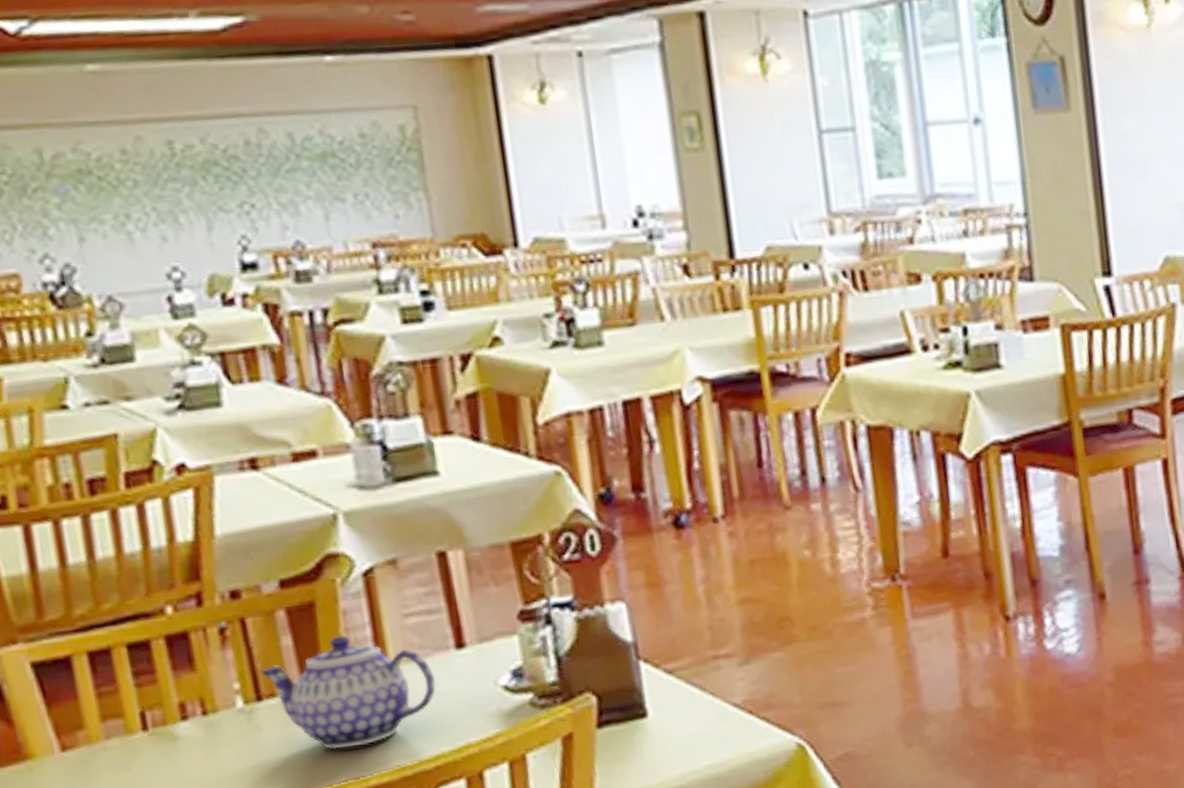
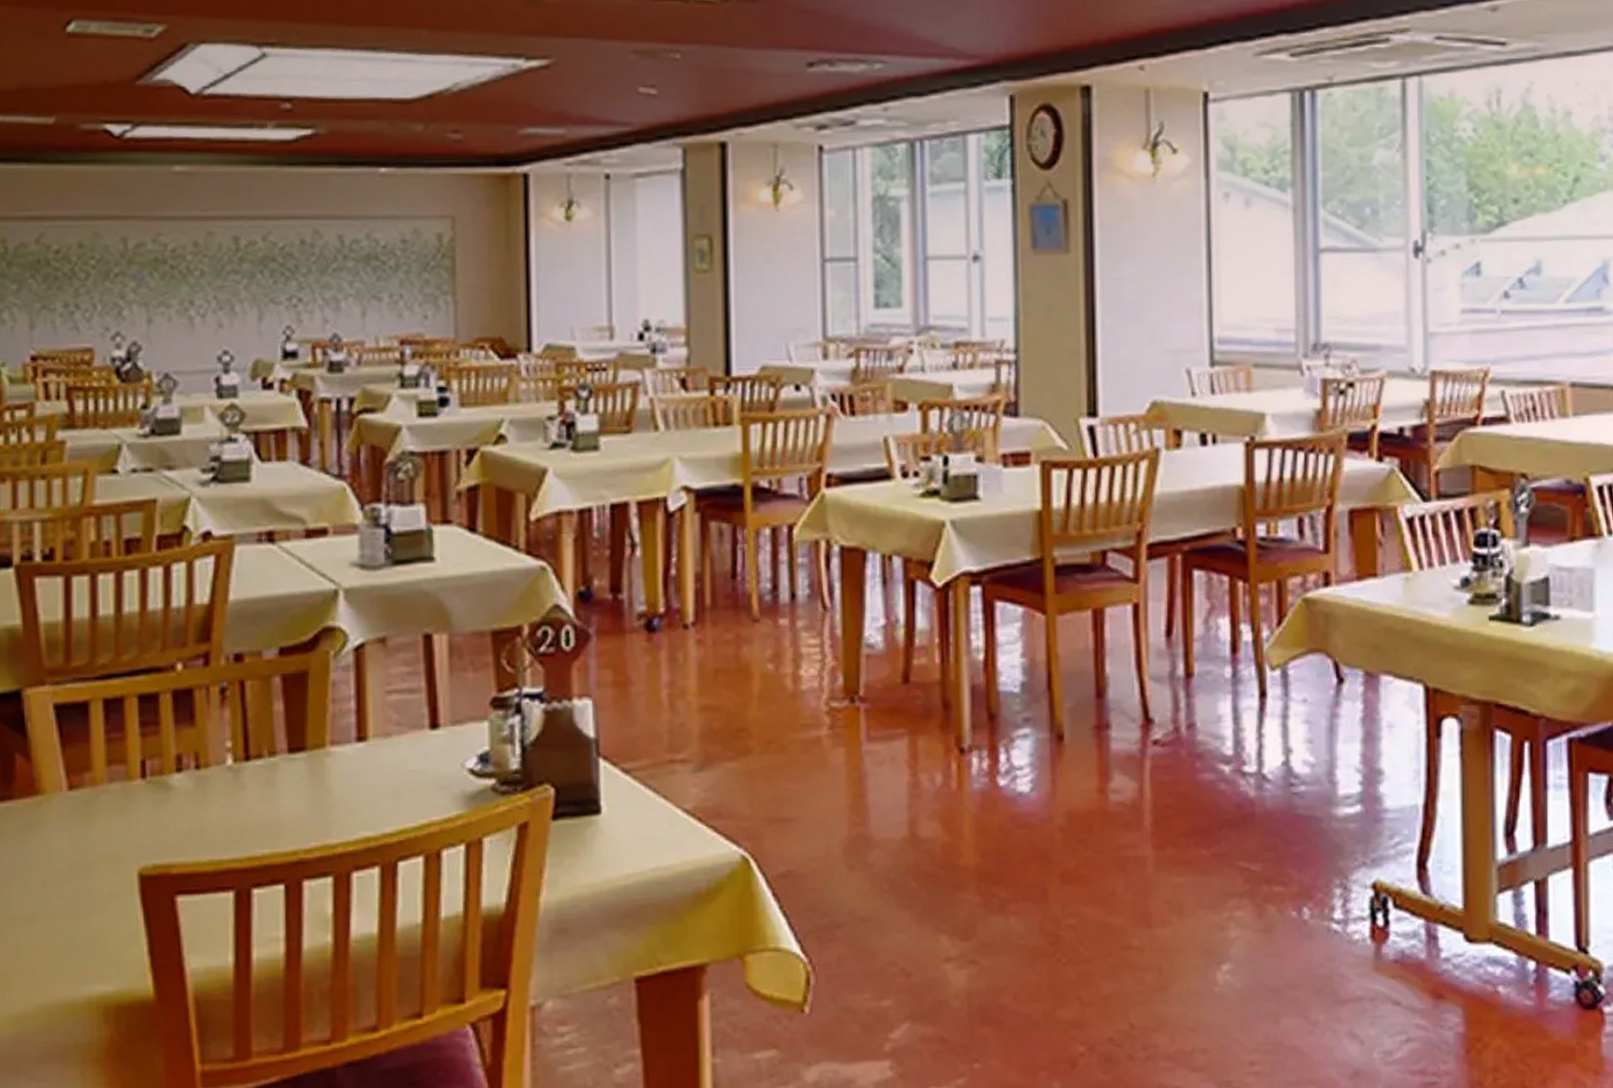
teapot: present [260,635,436,749] -> none [252,706,408,814]

